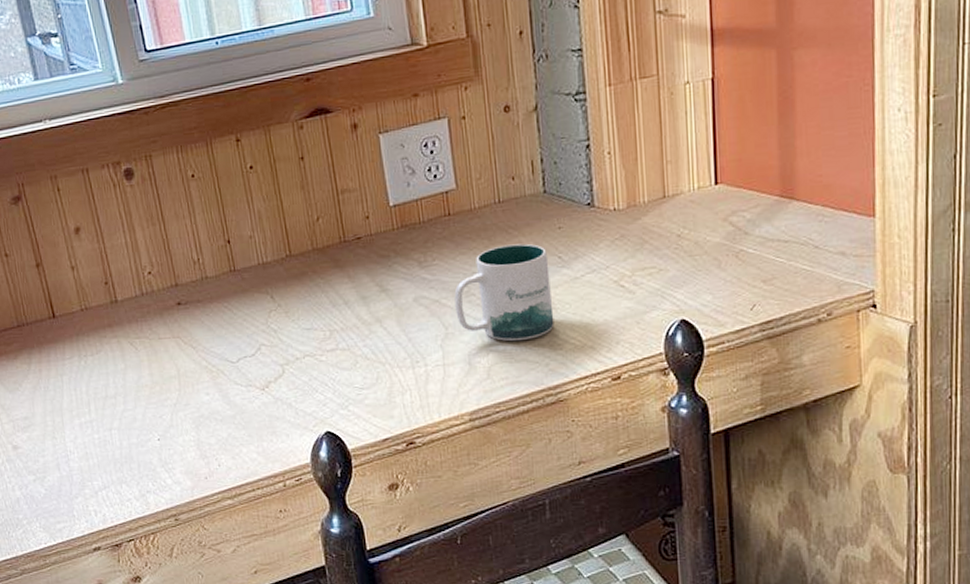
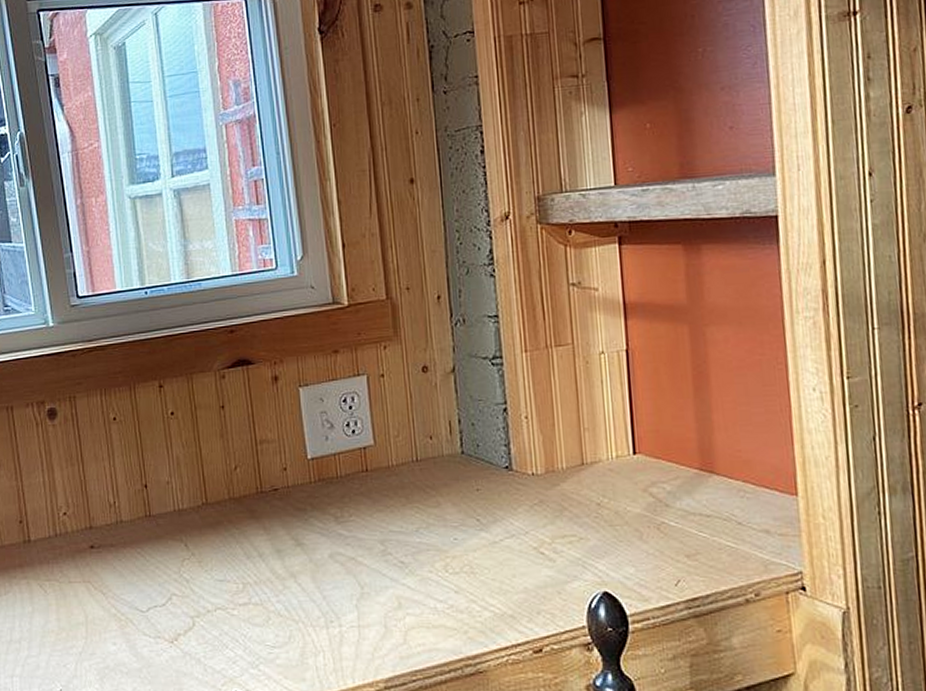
mug: present [454,243,554,342] -> none [371,504,473,606]

